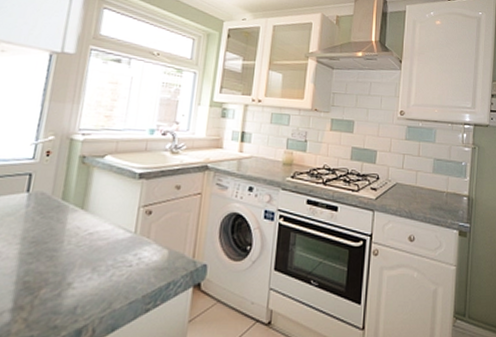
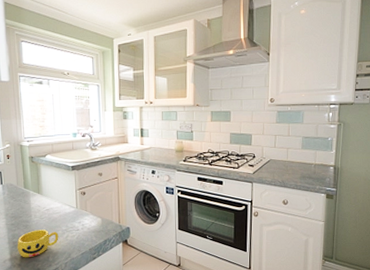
cup: none [27,263,100,308] -> present [17,229,59,258]

